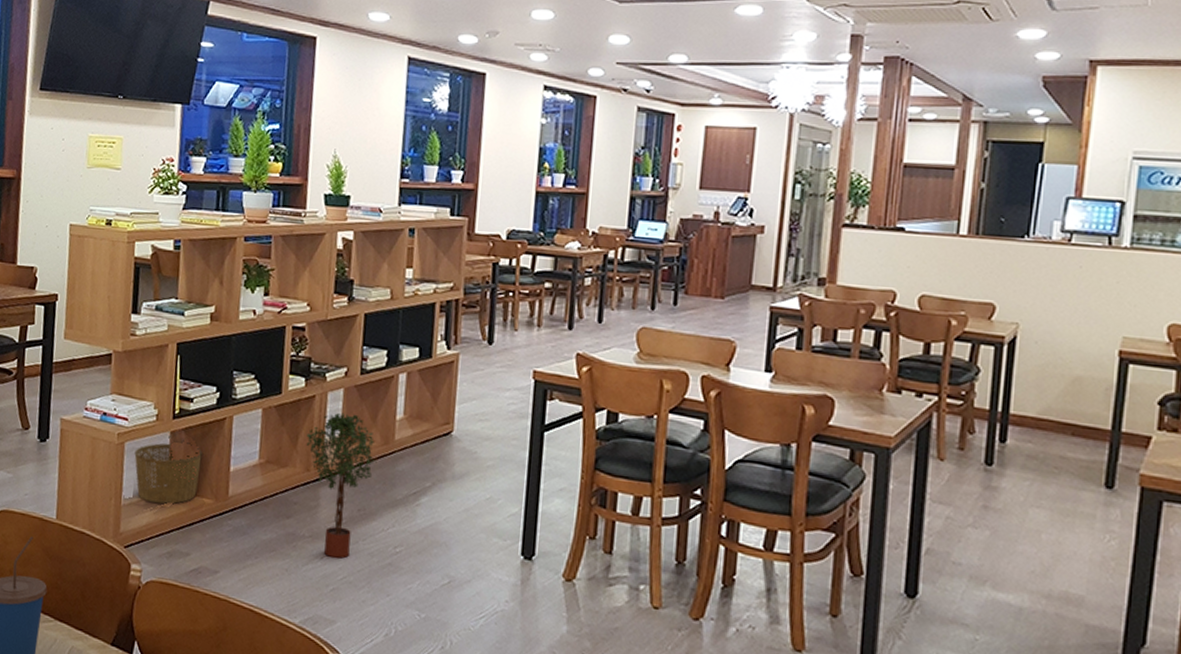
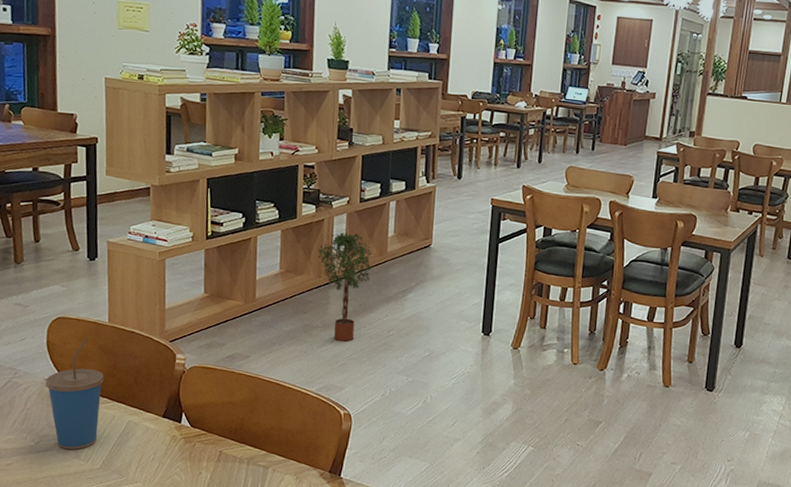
basket: present [134,443,202,505] -> none [174,258,232,307]

